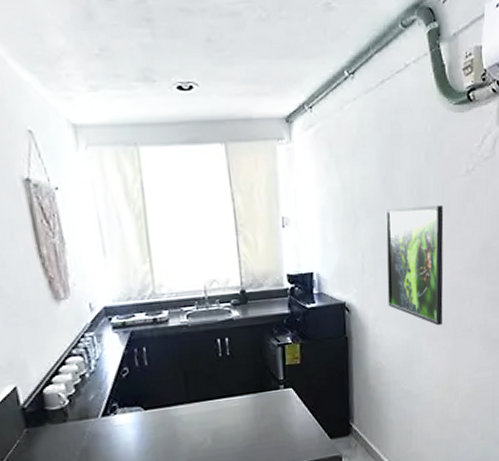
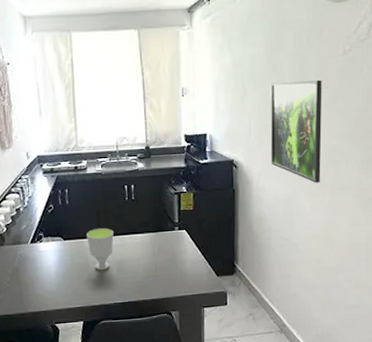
cup: none [172,391,207,443] -> present [86,227,114,271]

